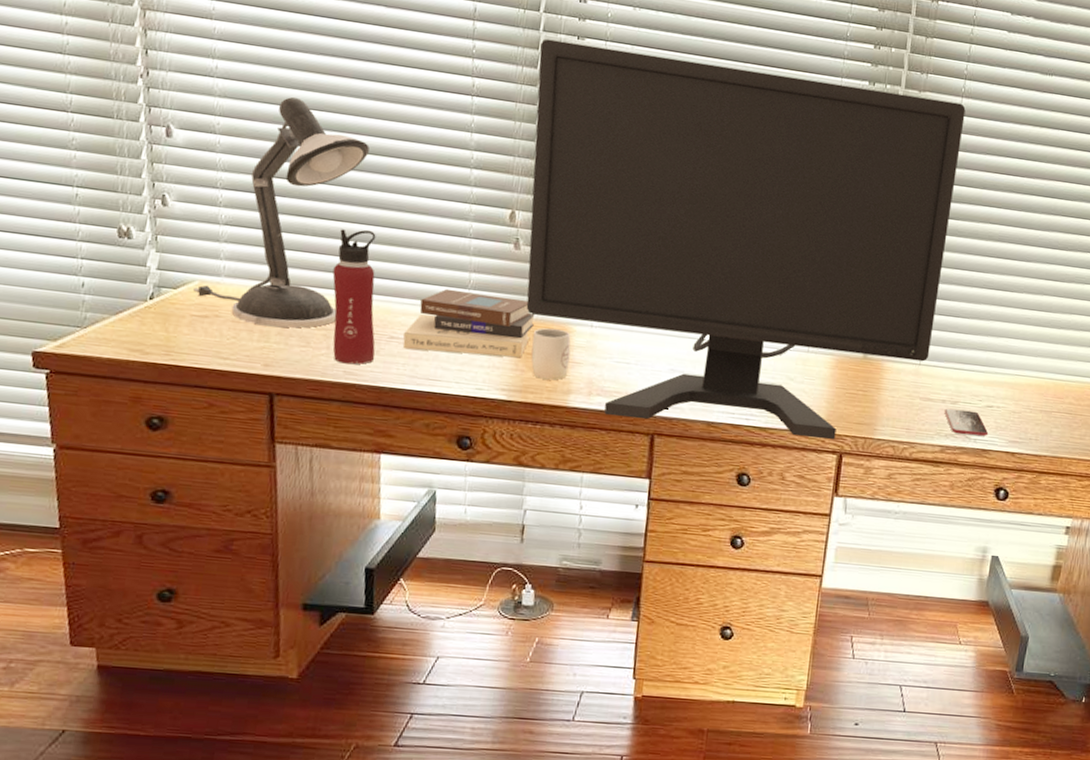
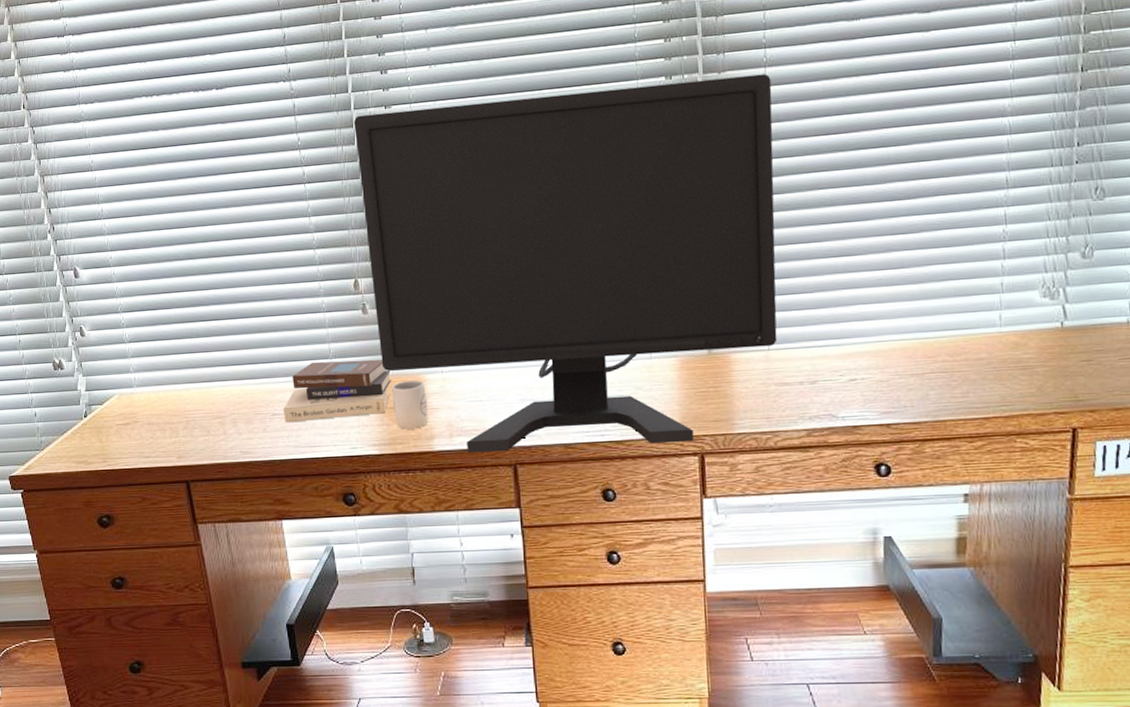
desk lamp: present [192,97,370,328] -> none [114,221,229,424]
water bottle: present [332,229,376,365] -> none [218,323,264,445]
smartphone: present [944,408,989,436] -> none [804,387,857,415]

